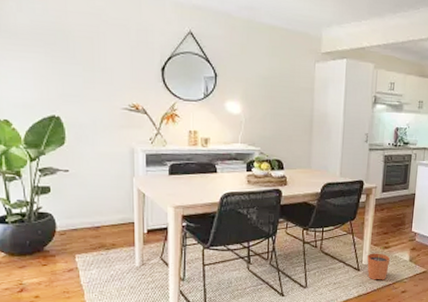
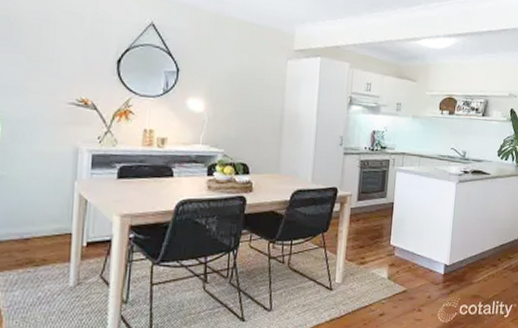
plant pot: present [367,246,390,280] -> none [341,262,366,301]

